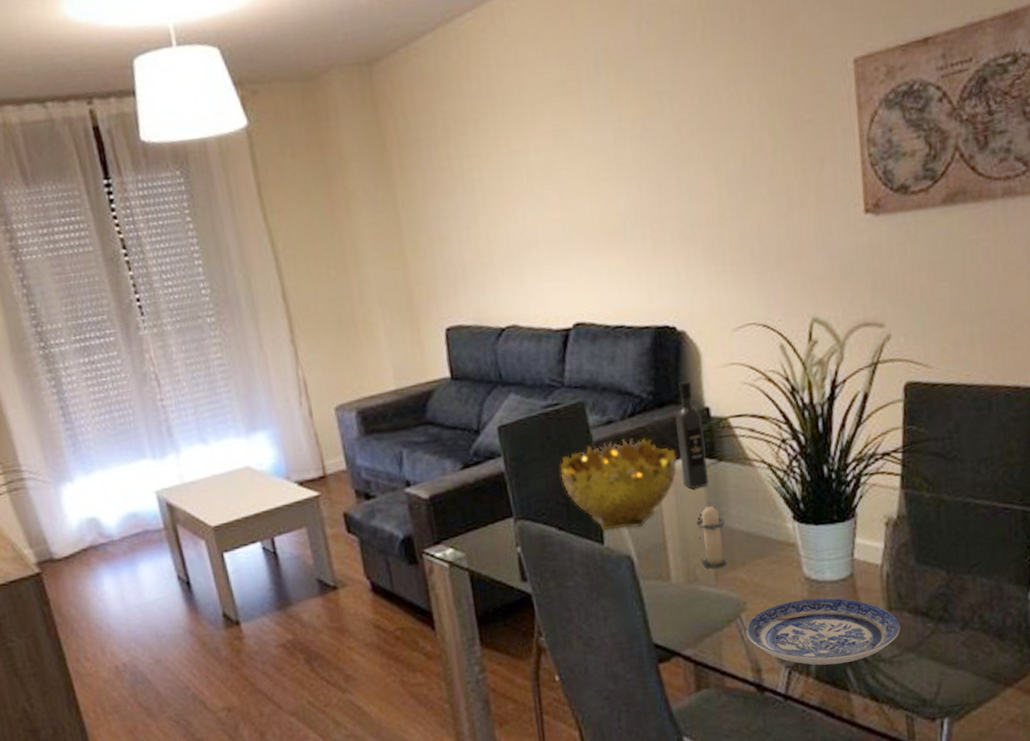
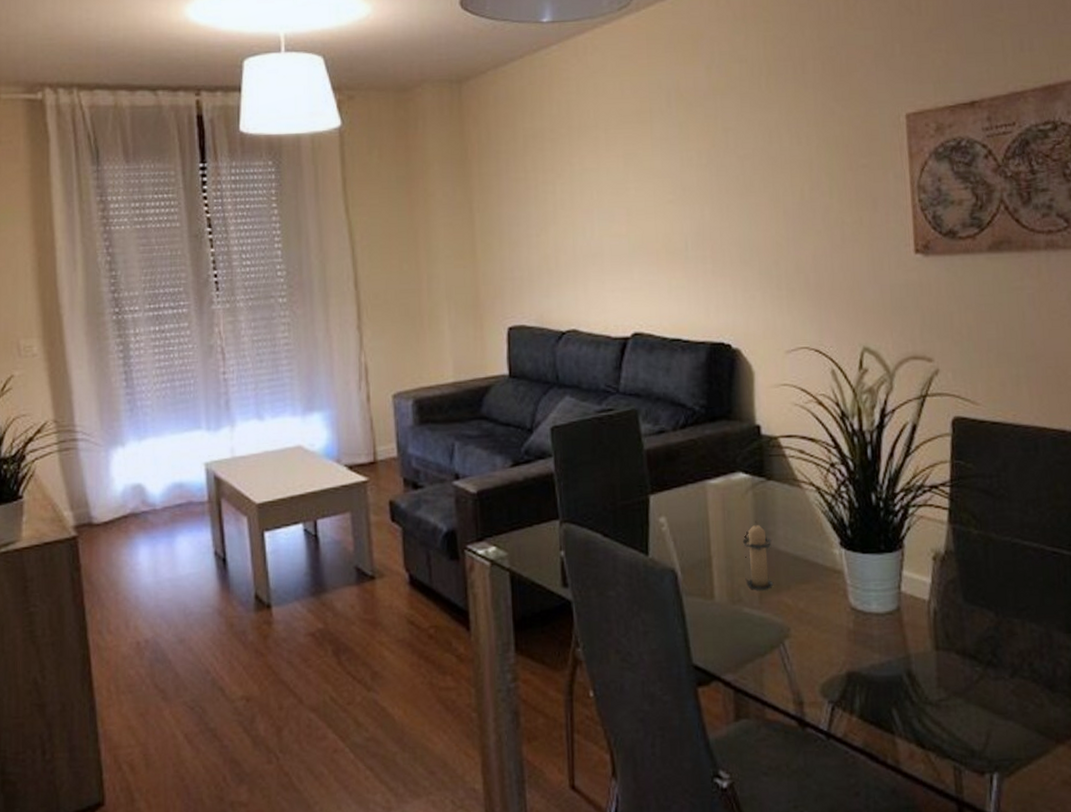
decorative bowl: present [559,438,678,531] -> none [609,449,727,541]
wine bottle: present [675,381,709,489] -> none [726,398,757,506]
plate: present [746,598,900,666] -> none [789,630,948,704]

